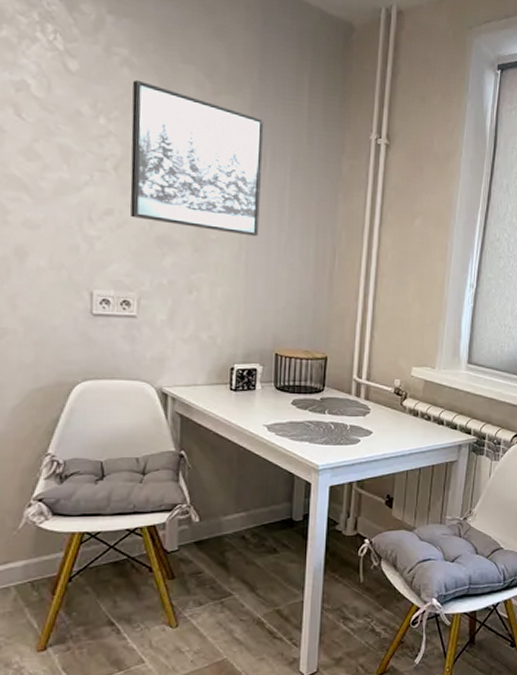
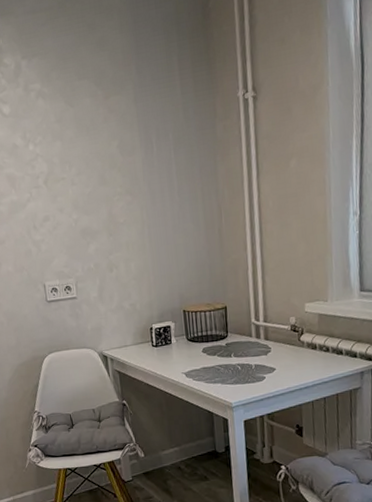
wall art: present [130,79,264,237] -> none [47,105,156,220]

